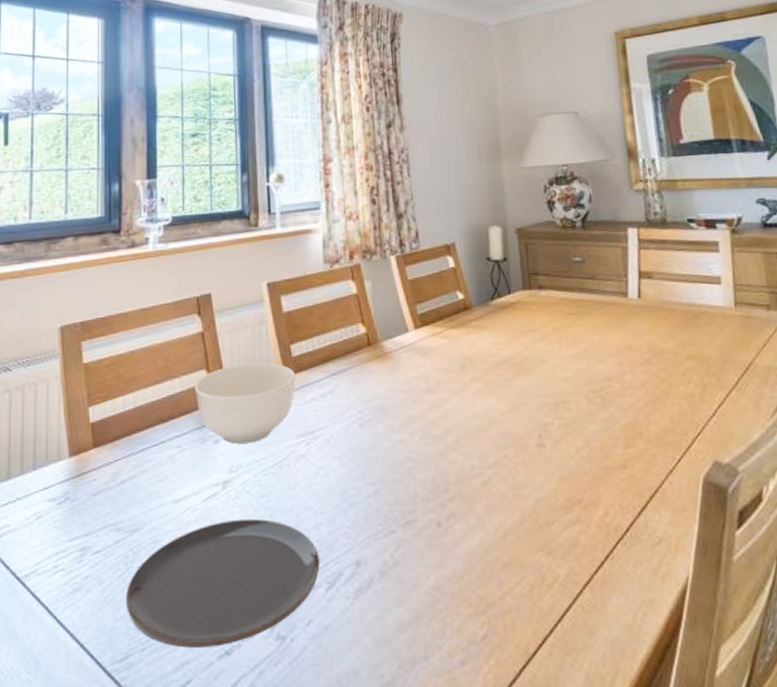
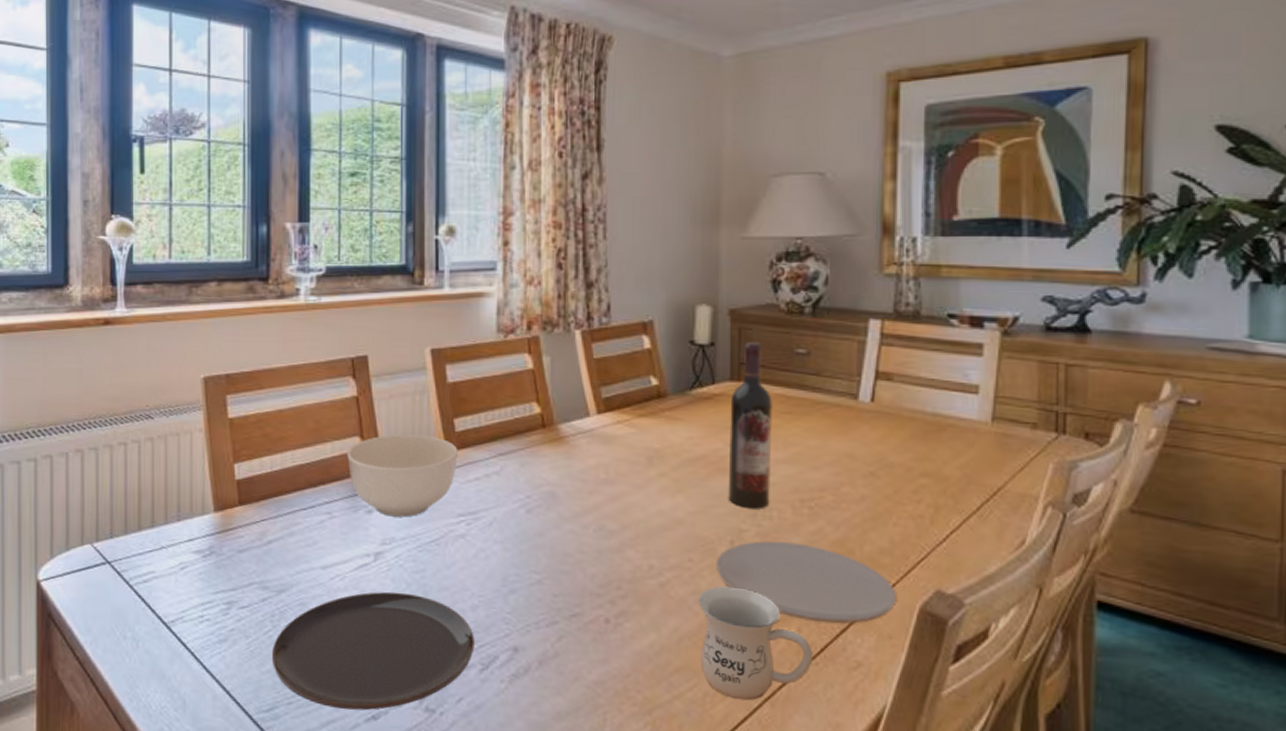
mug: none [516,478,622,589] -> present [698,586,813,701]
wine bottle: none [525,255,568,402] -> present [728,342,774,508]
plate: none [528,430,684,504] -> present [716,541,897,624]

